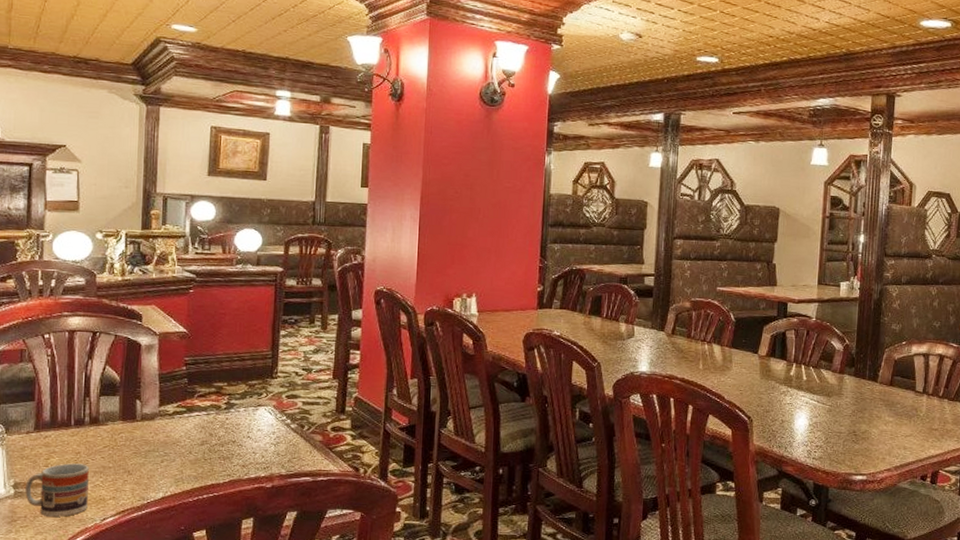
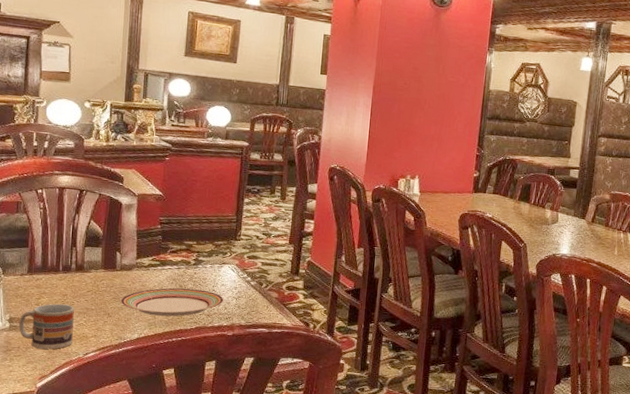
plate: none [142,436,261,471] -> present [120,288,224,317]

